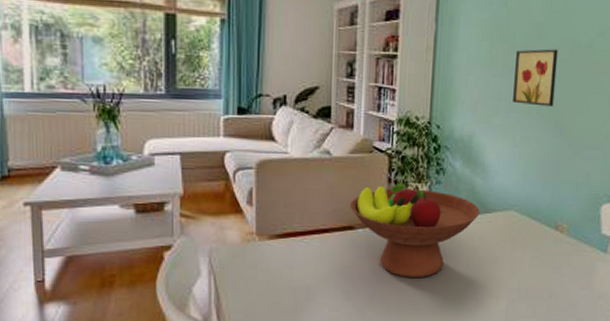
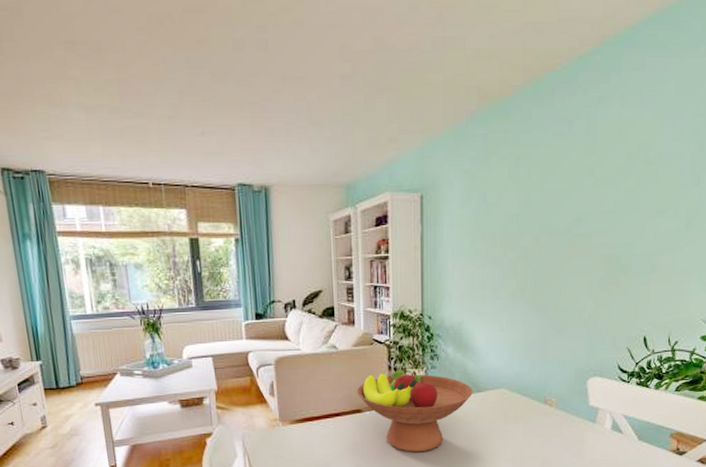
wall art: present [513,49,558,107] -> none [497,238,538,292]

